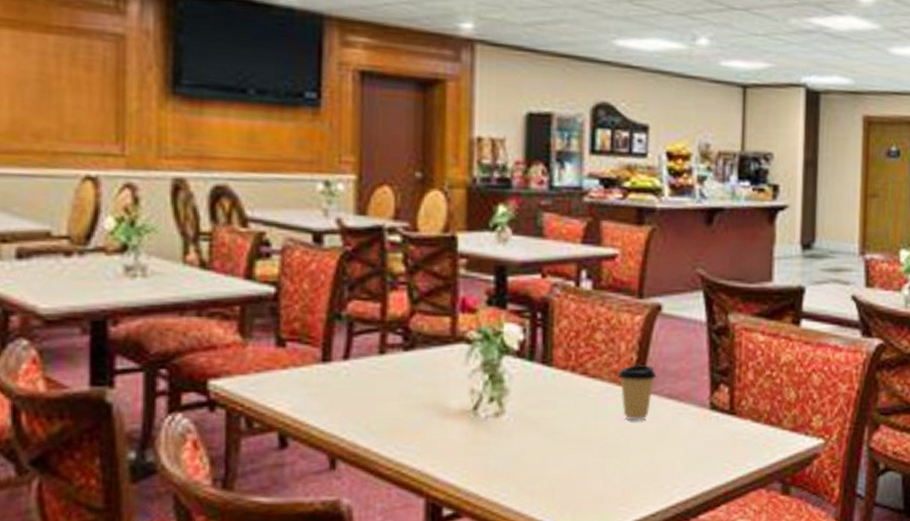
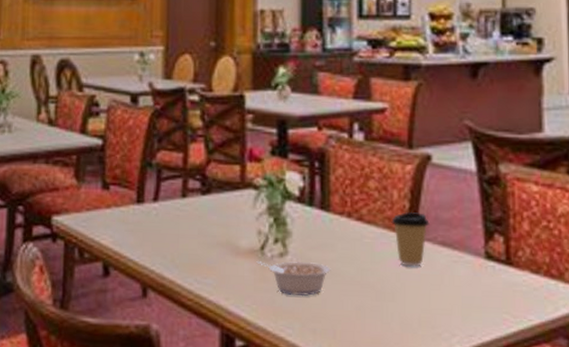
legume: none [468,420,552,458] -> present [256,261,331,297]

